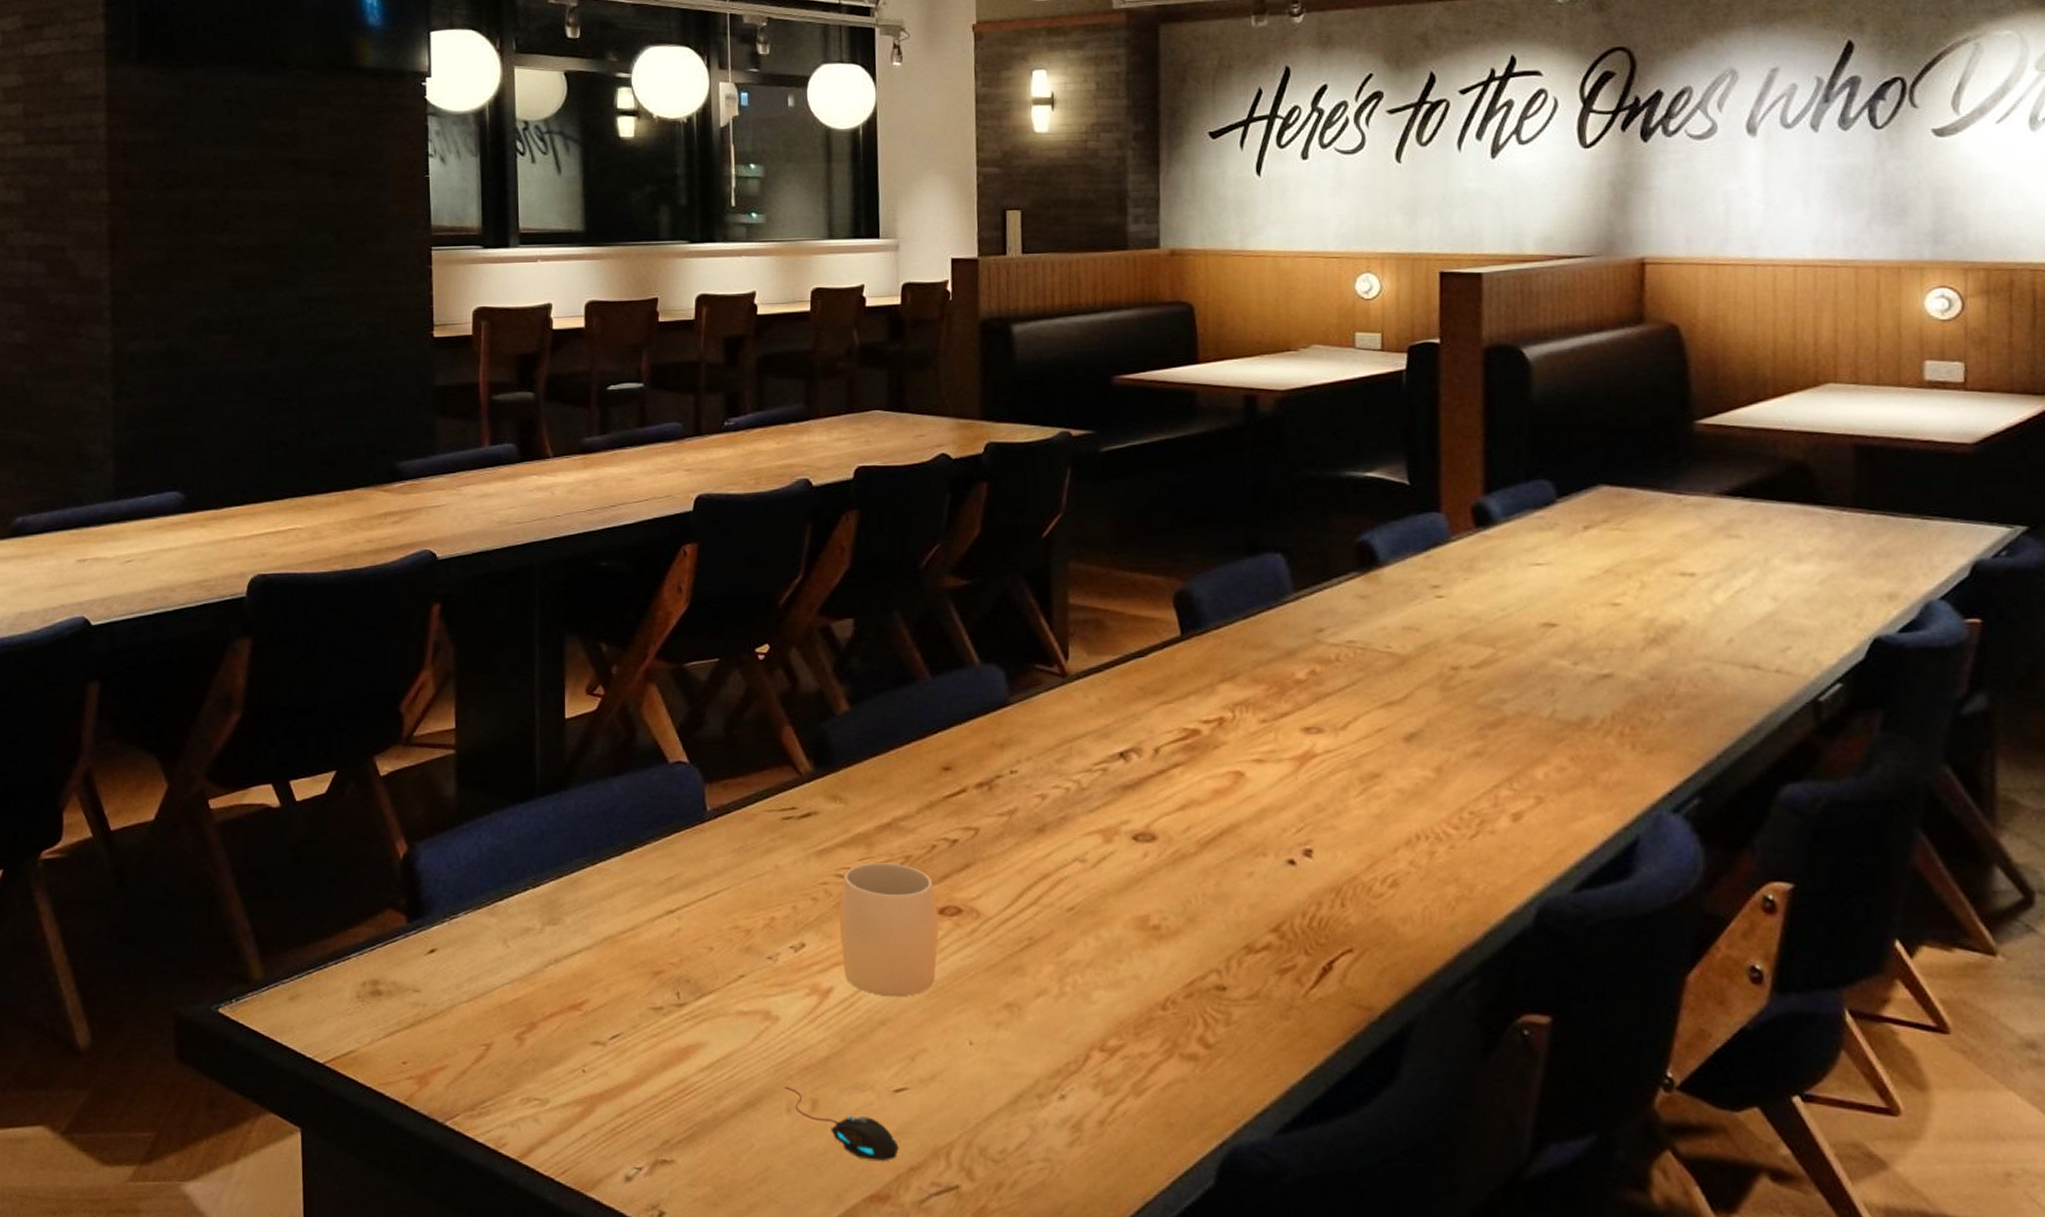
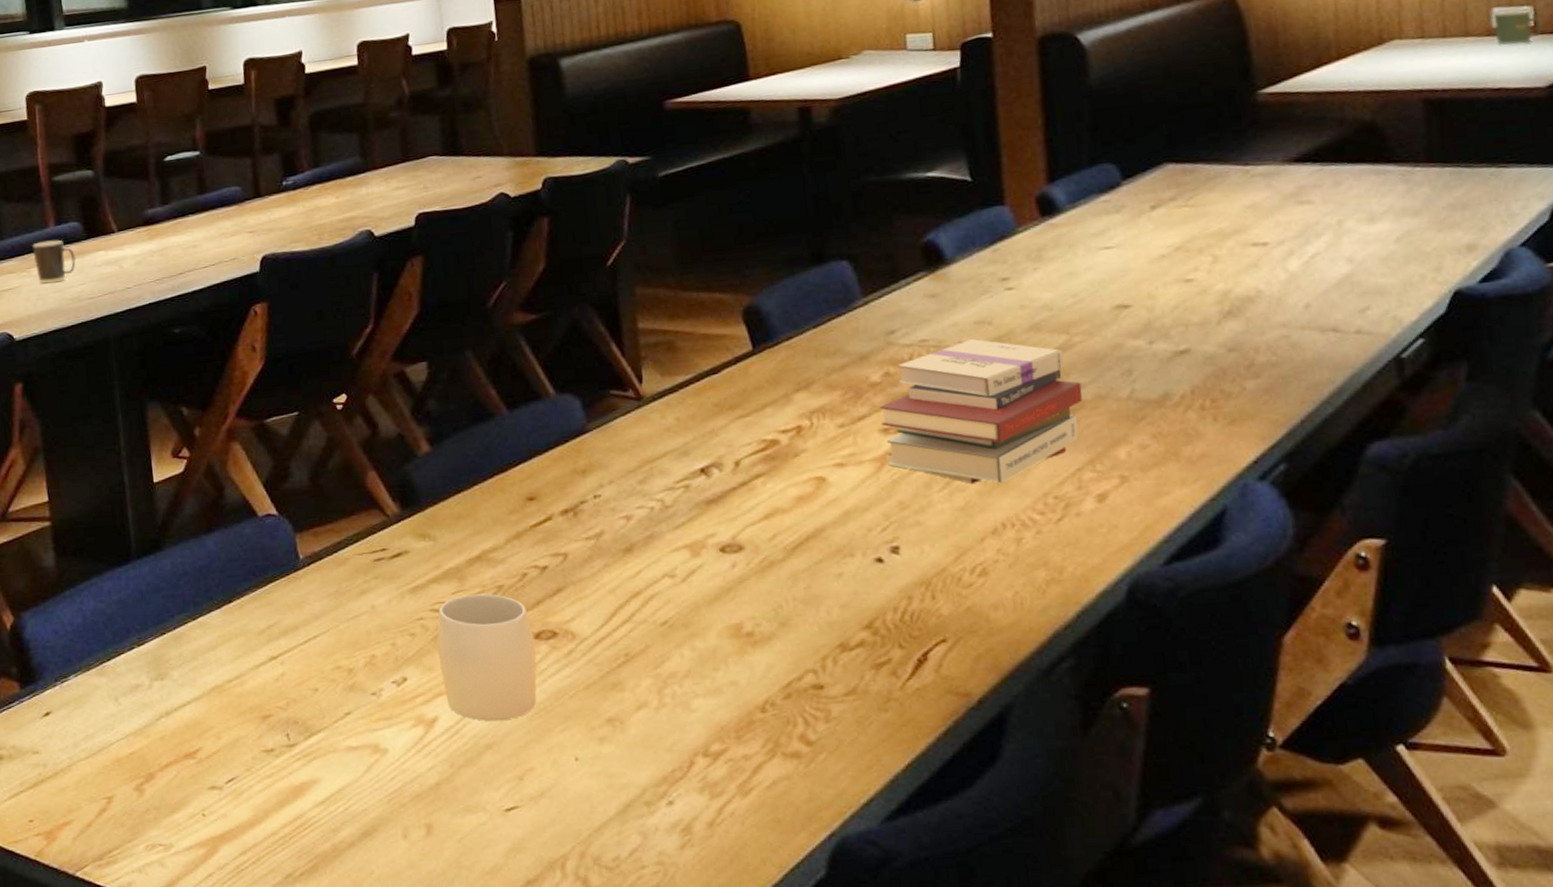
mug: none [464,460,508,504] -> present [32,239,76,284]
mouse: present [785,1087,899,1160] -> none [399,814,515,877]
books: none [1303,645,1505,794] -> present [880,339,1083,484]
mug: none [1925,365,1971,399] -> present [1493,10,1542,45]

